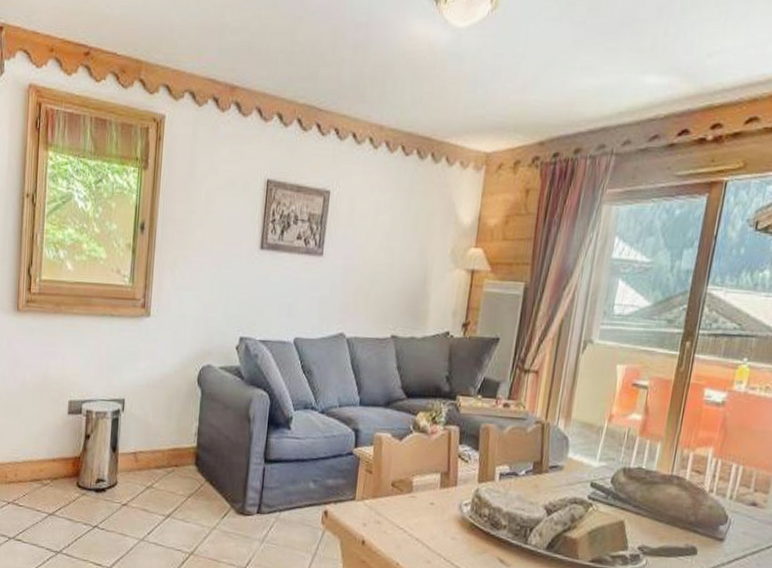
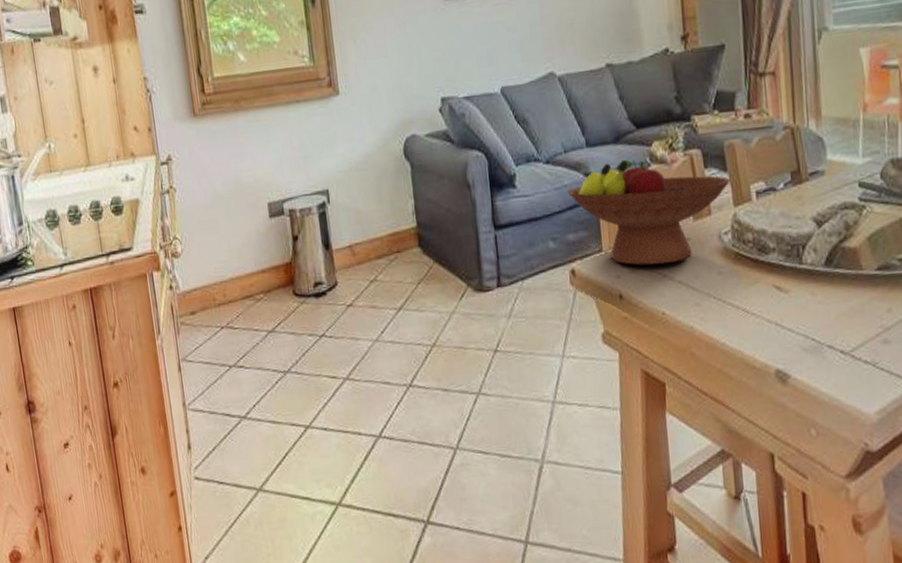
fruit bowl: none [335,423,480,522] -> present [568,159,731,266]

